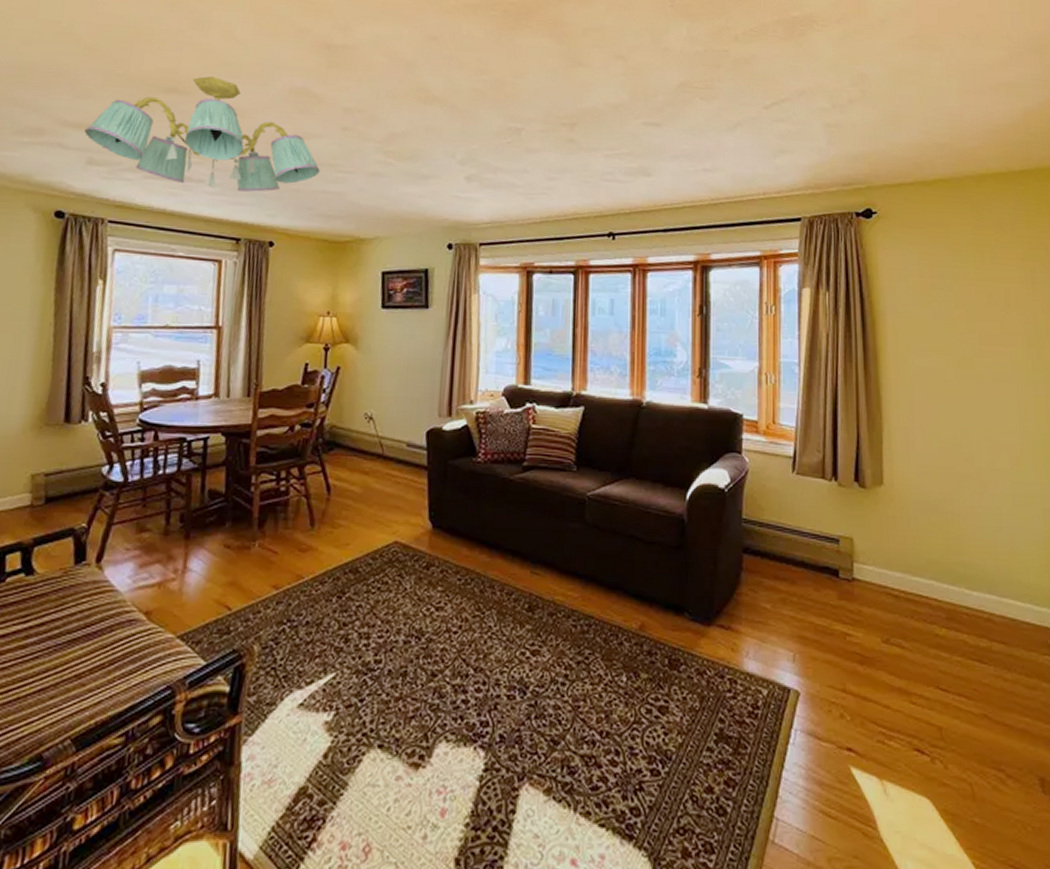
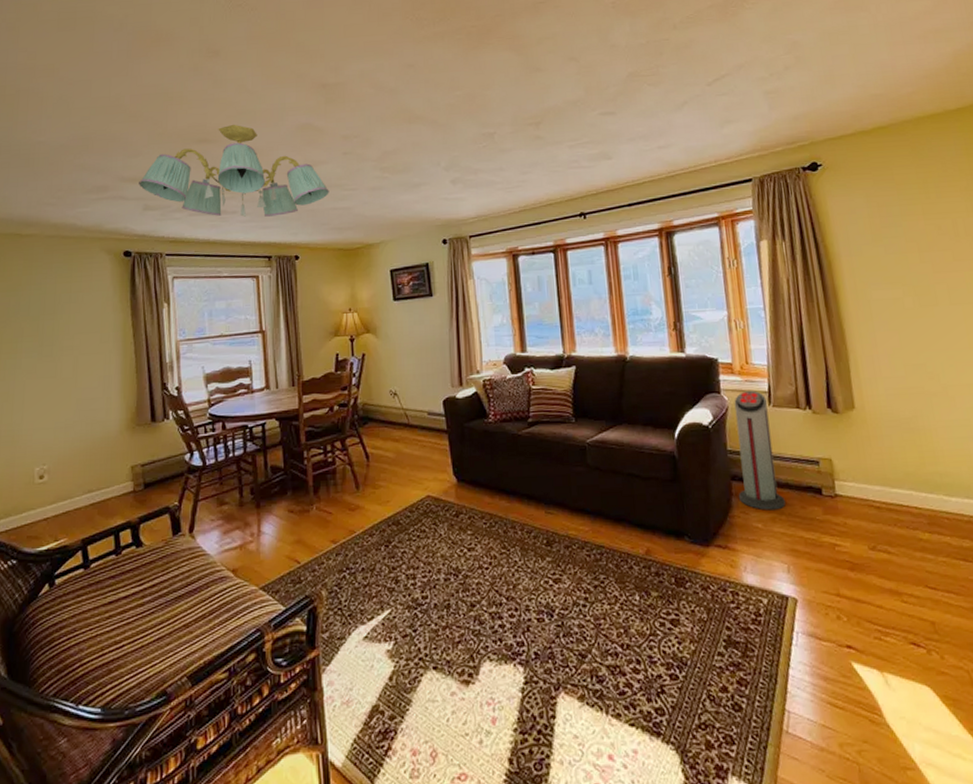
air purifier: none [748,454,798,590] -> present [734,391,786,511]

